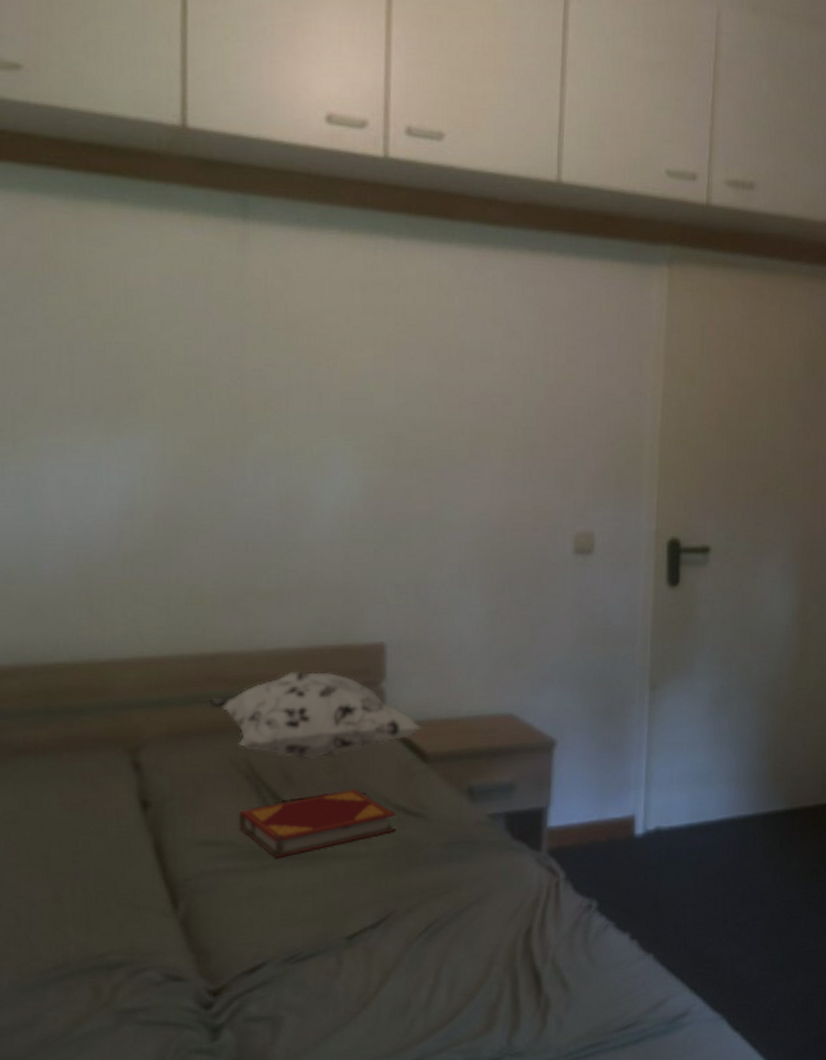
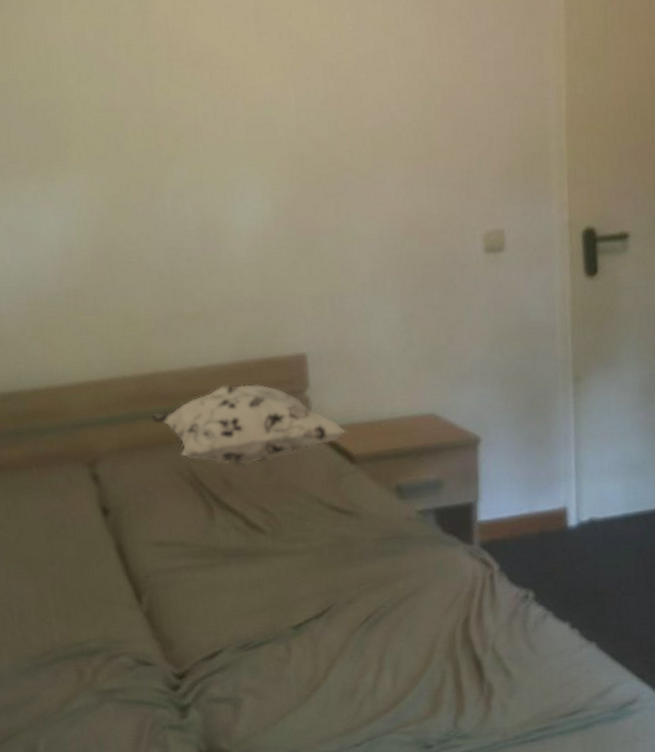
hardback book: present [238,788,396,858] -> none [186,490,330,556]

